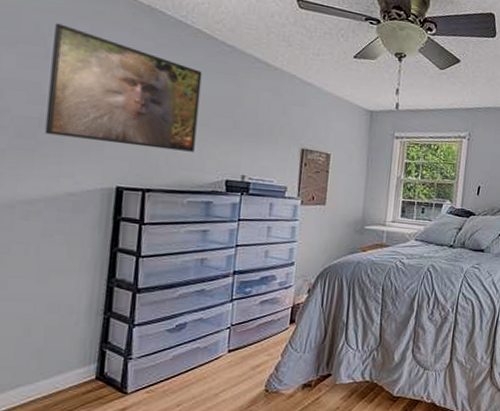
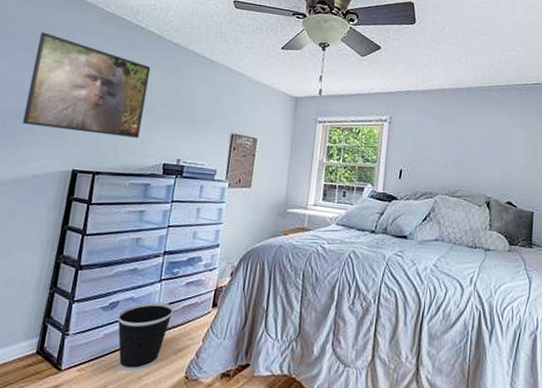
wastebasket: none [186,321,250,390] -> present [117,301,175,372]

